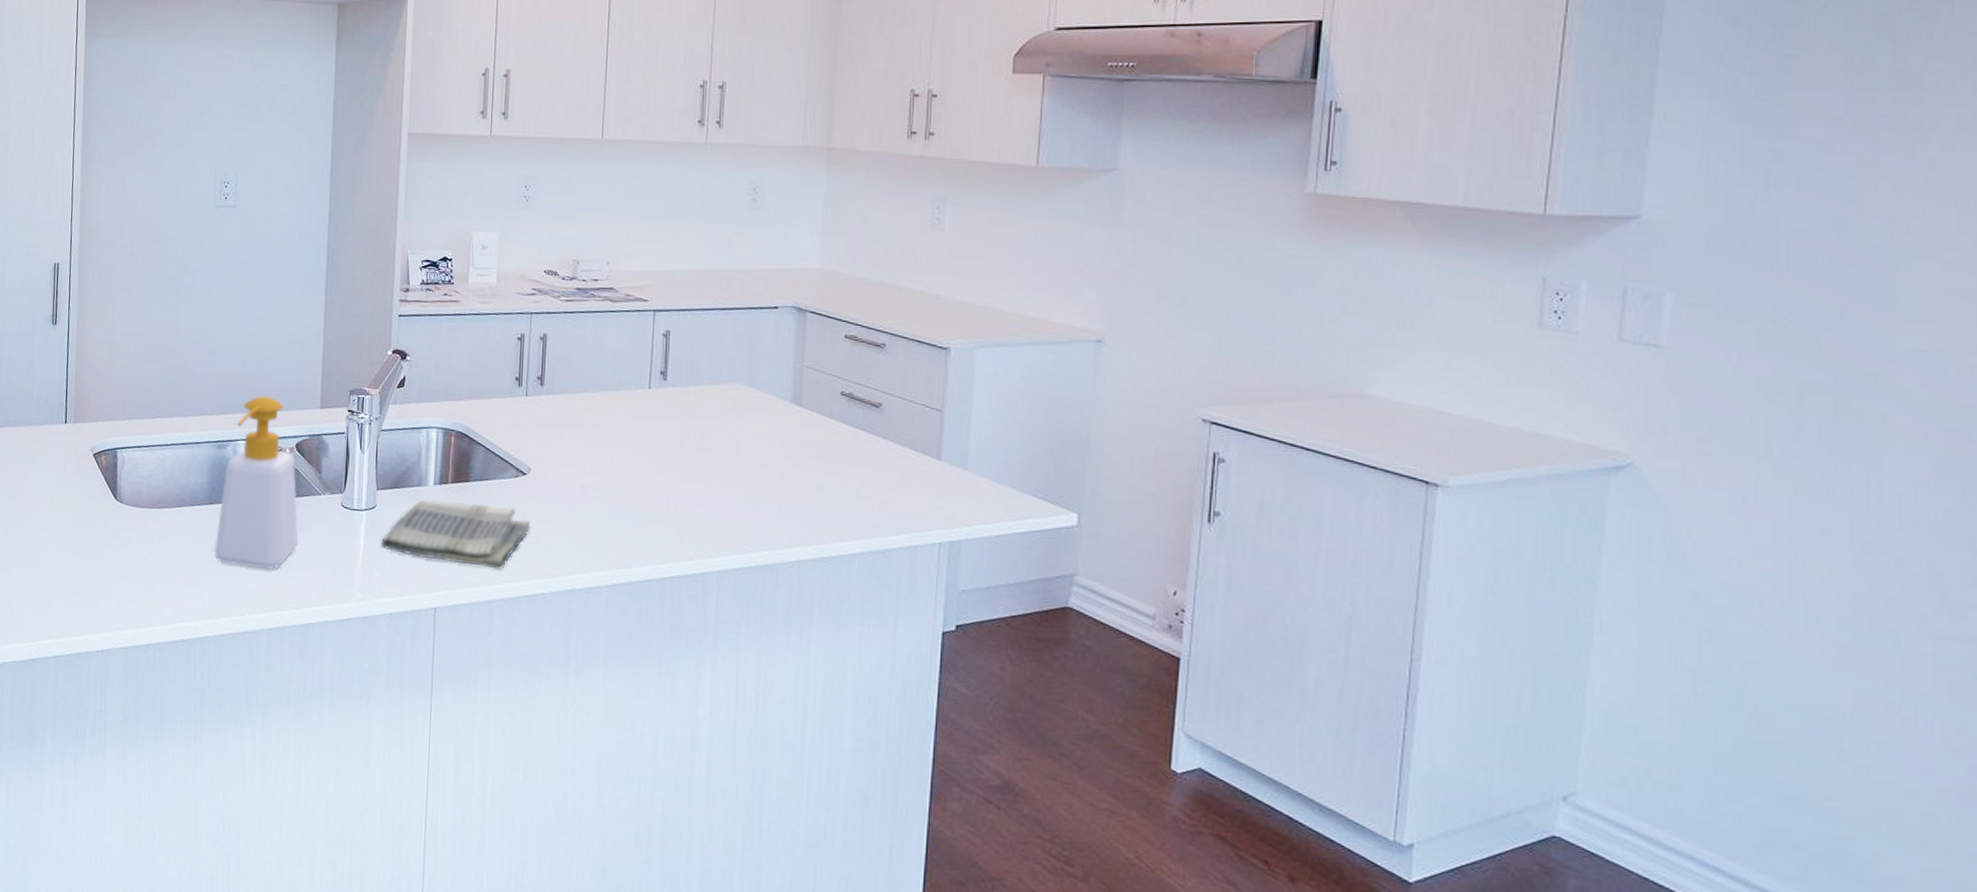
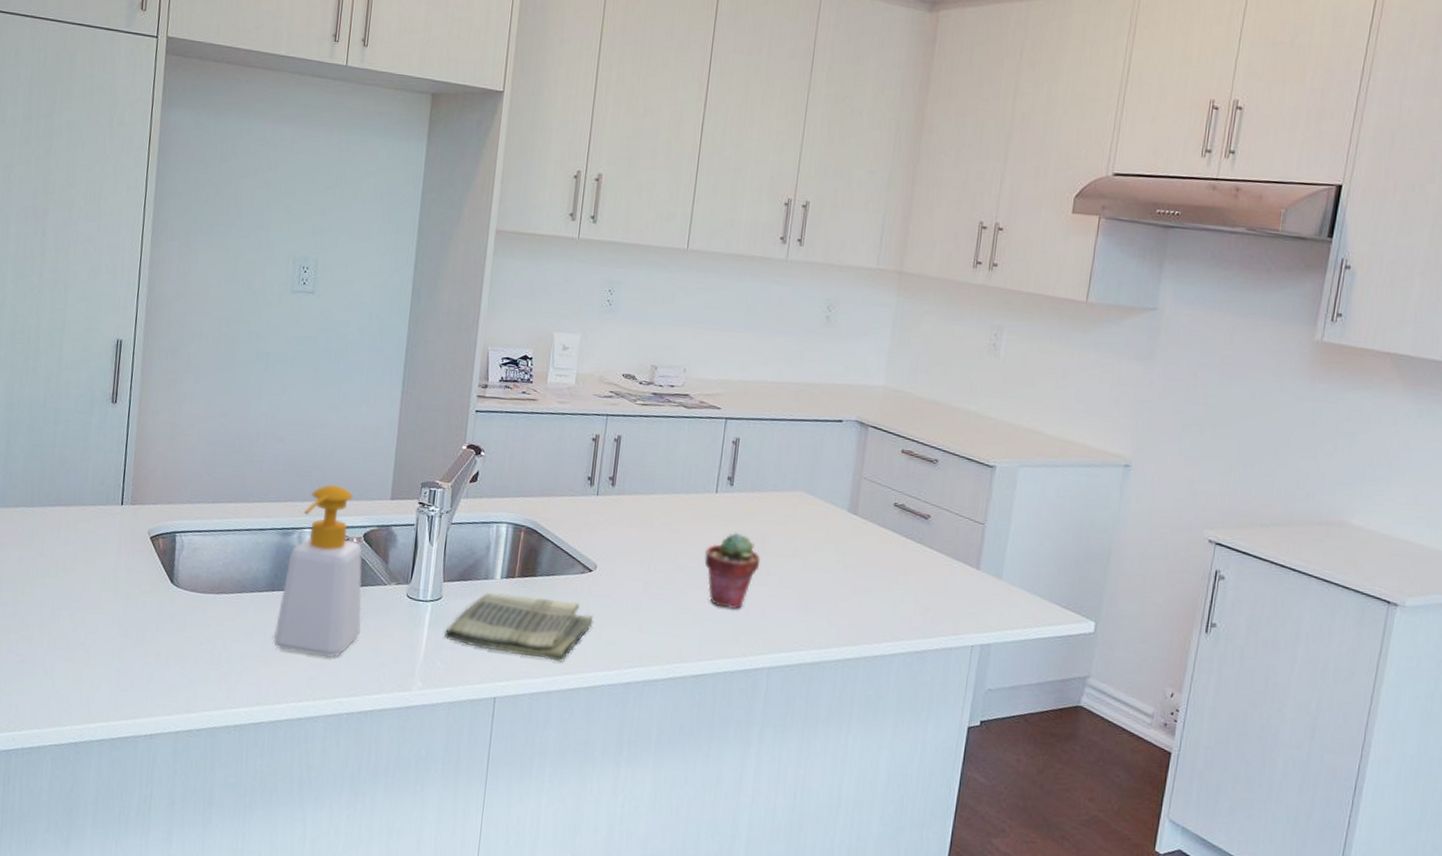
potted succulent: none [642,428,701,510] -> present [704,532,761,609]

